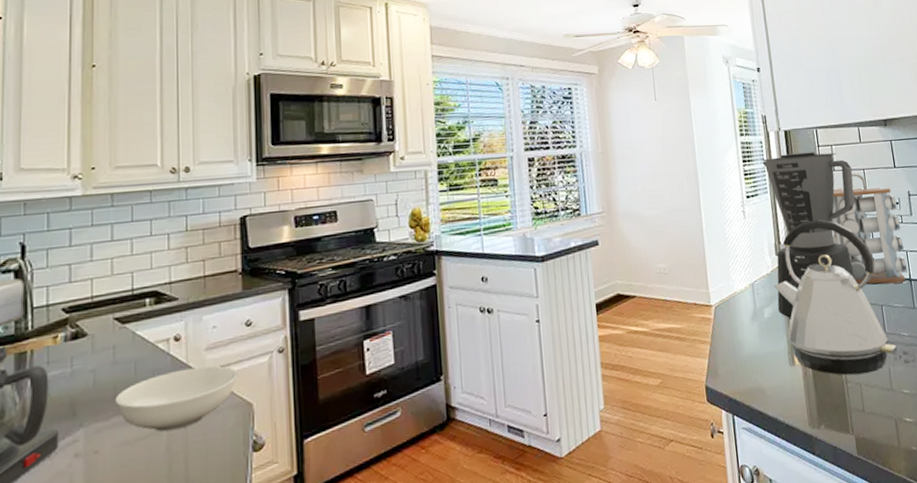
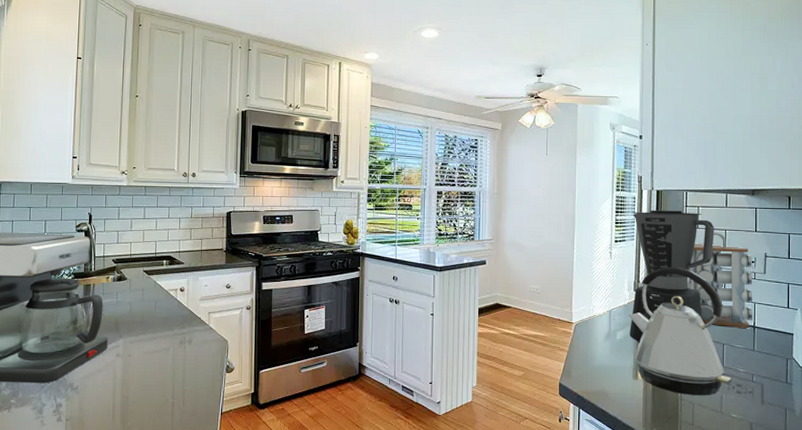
bowl: present [115,365,238,432] -> none [142,310,219,350]

